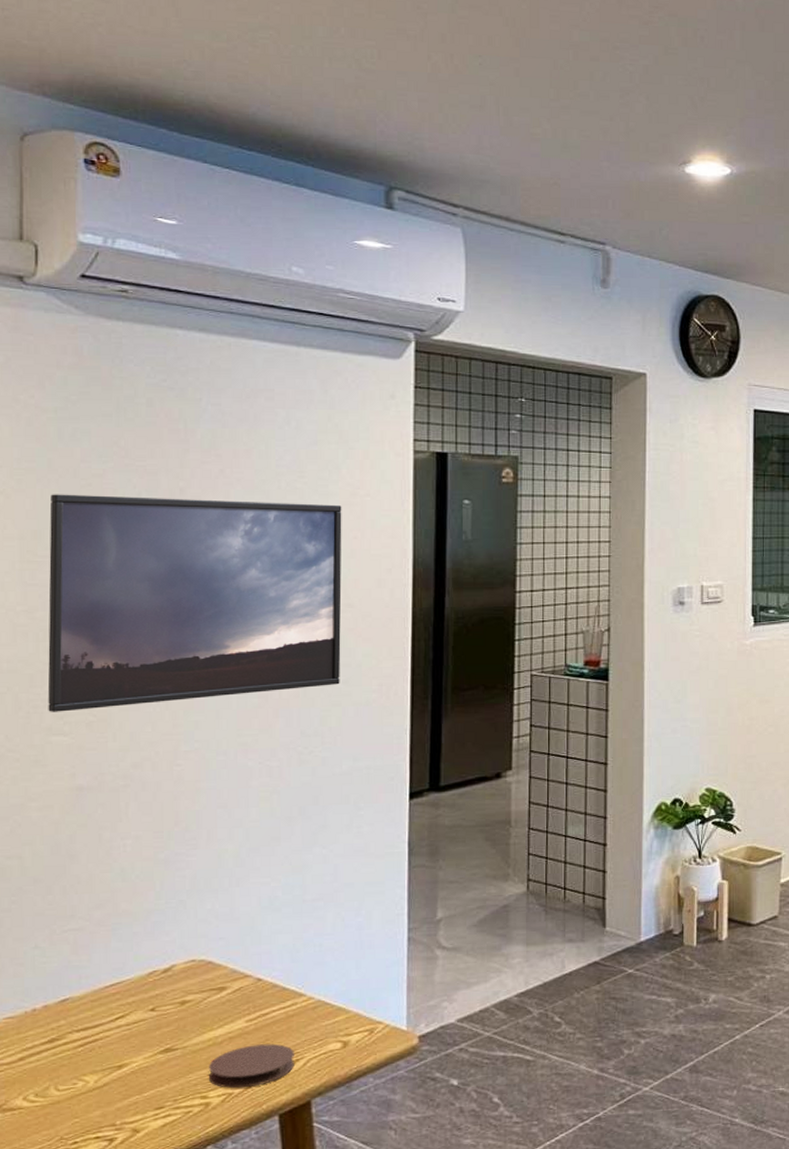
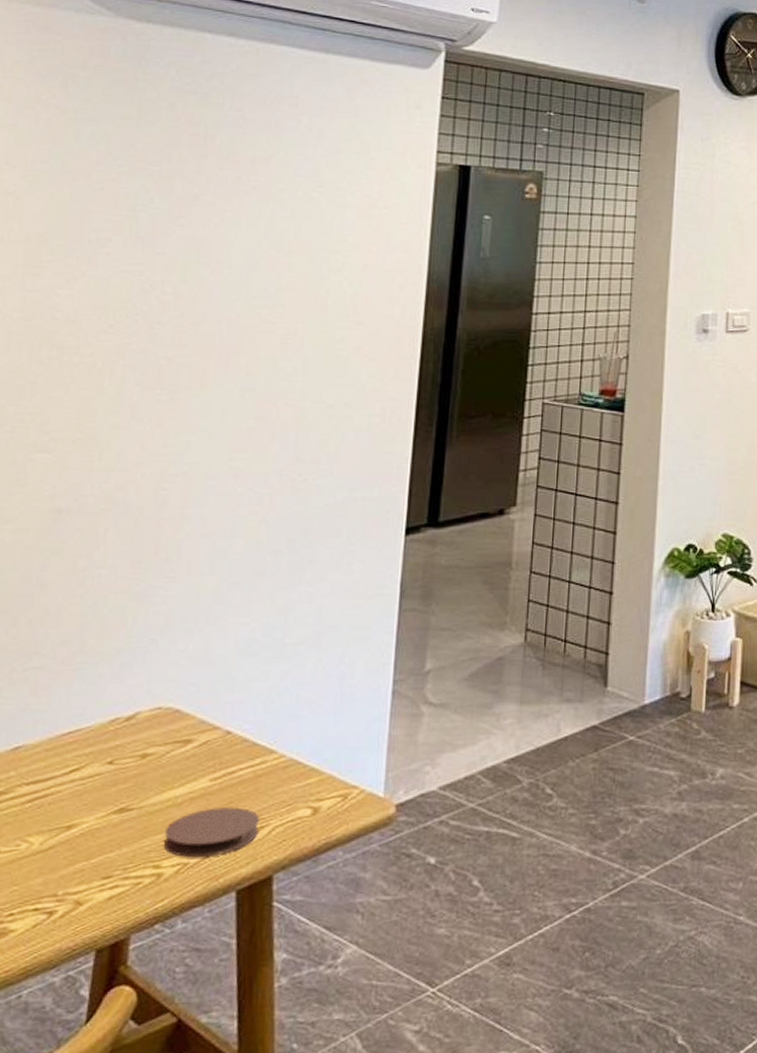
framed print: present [47,494,342,712] -> none [34,197,358,427]

